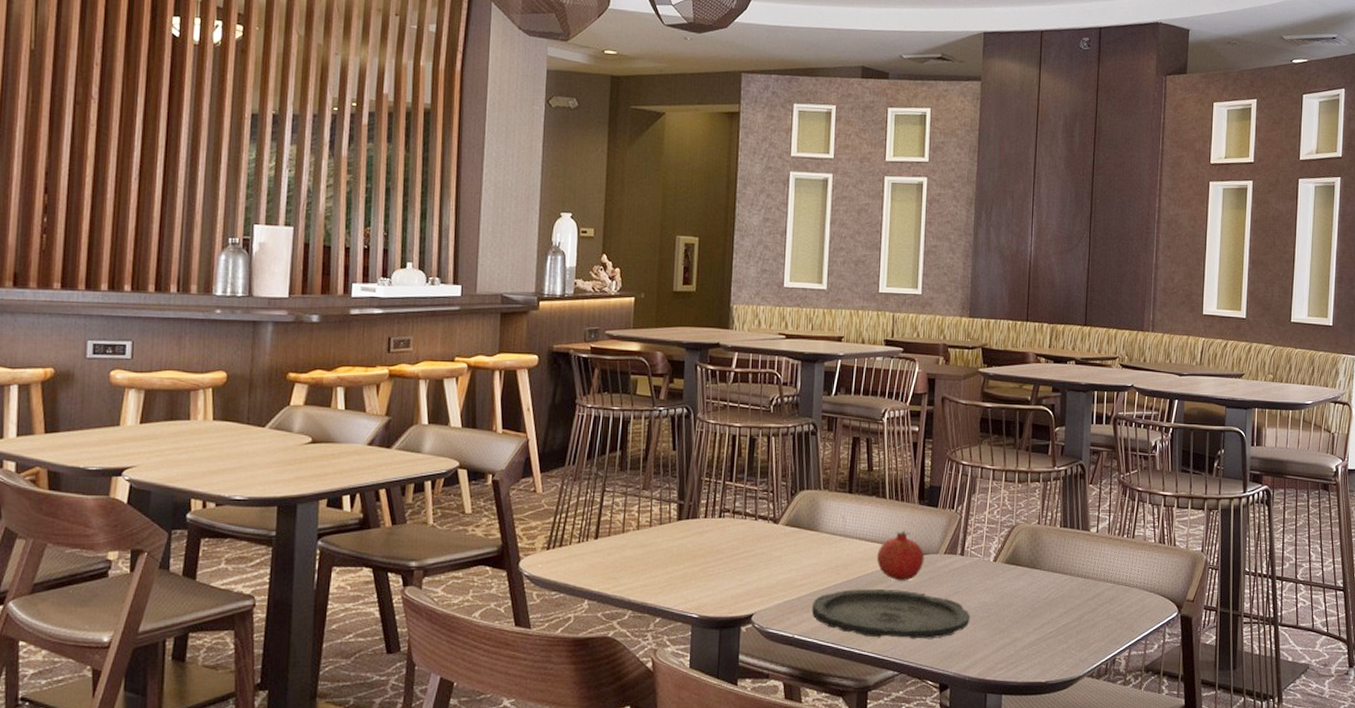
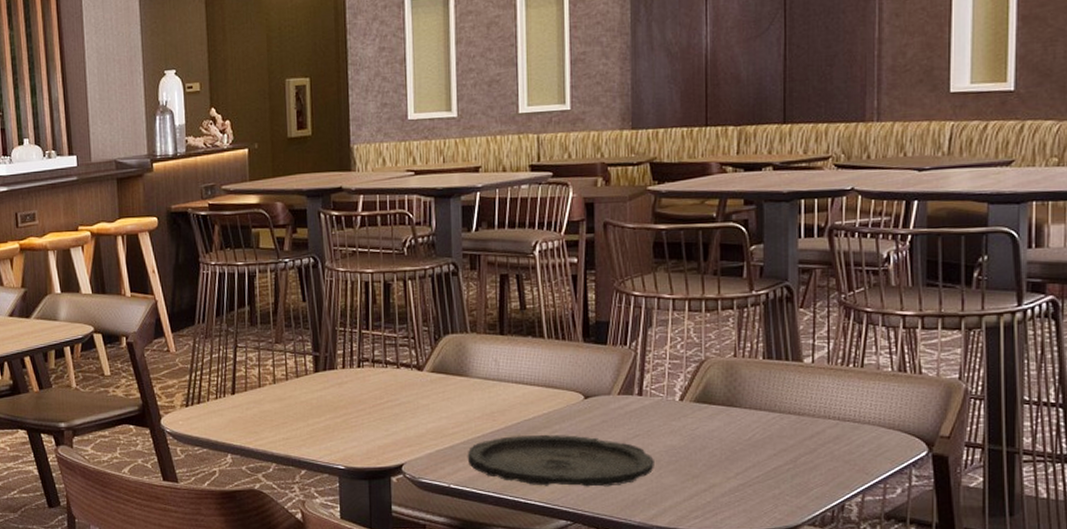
fruit: present [876,530,925,581] -> none [537,371,595,426]

